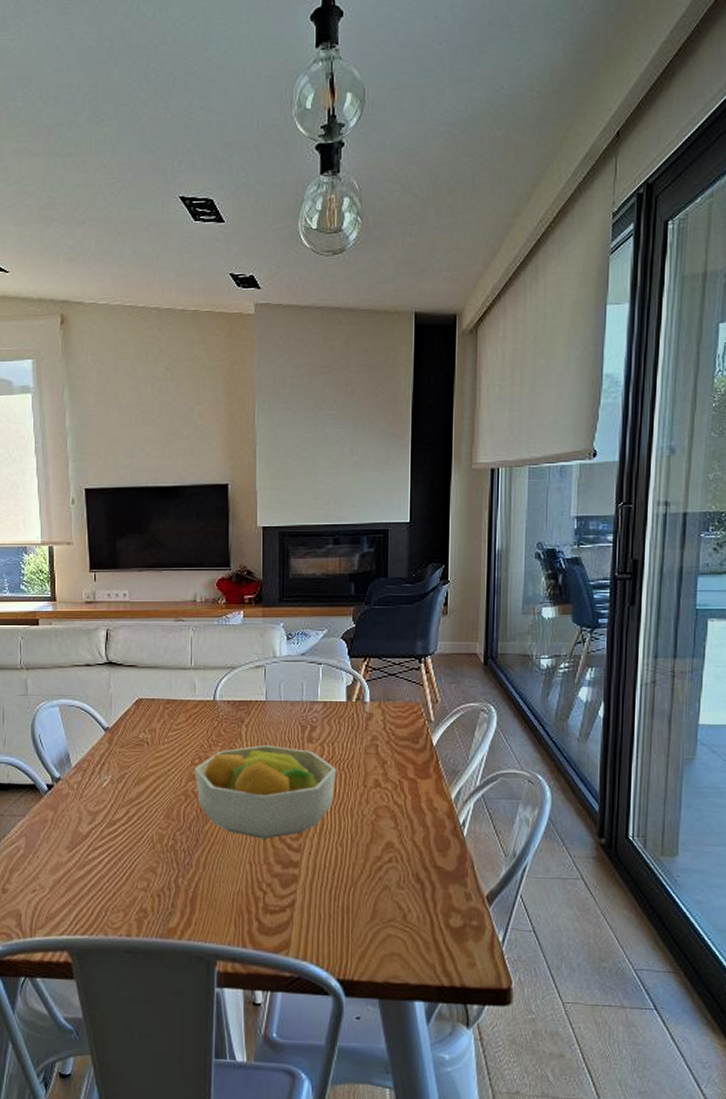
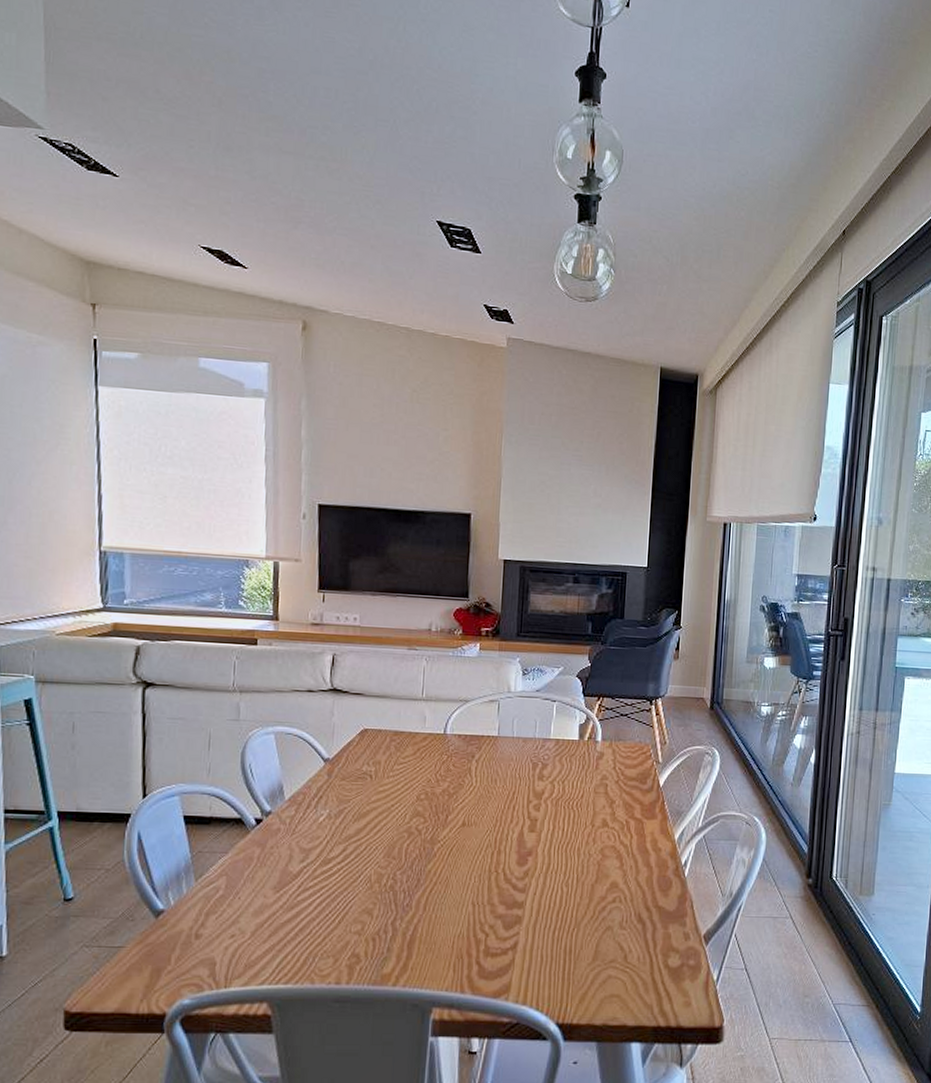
fruit bowl: present [194,744,337,839] -> none [419,781,566,879]

